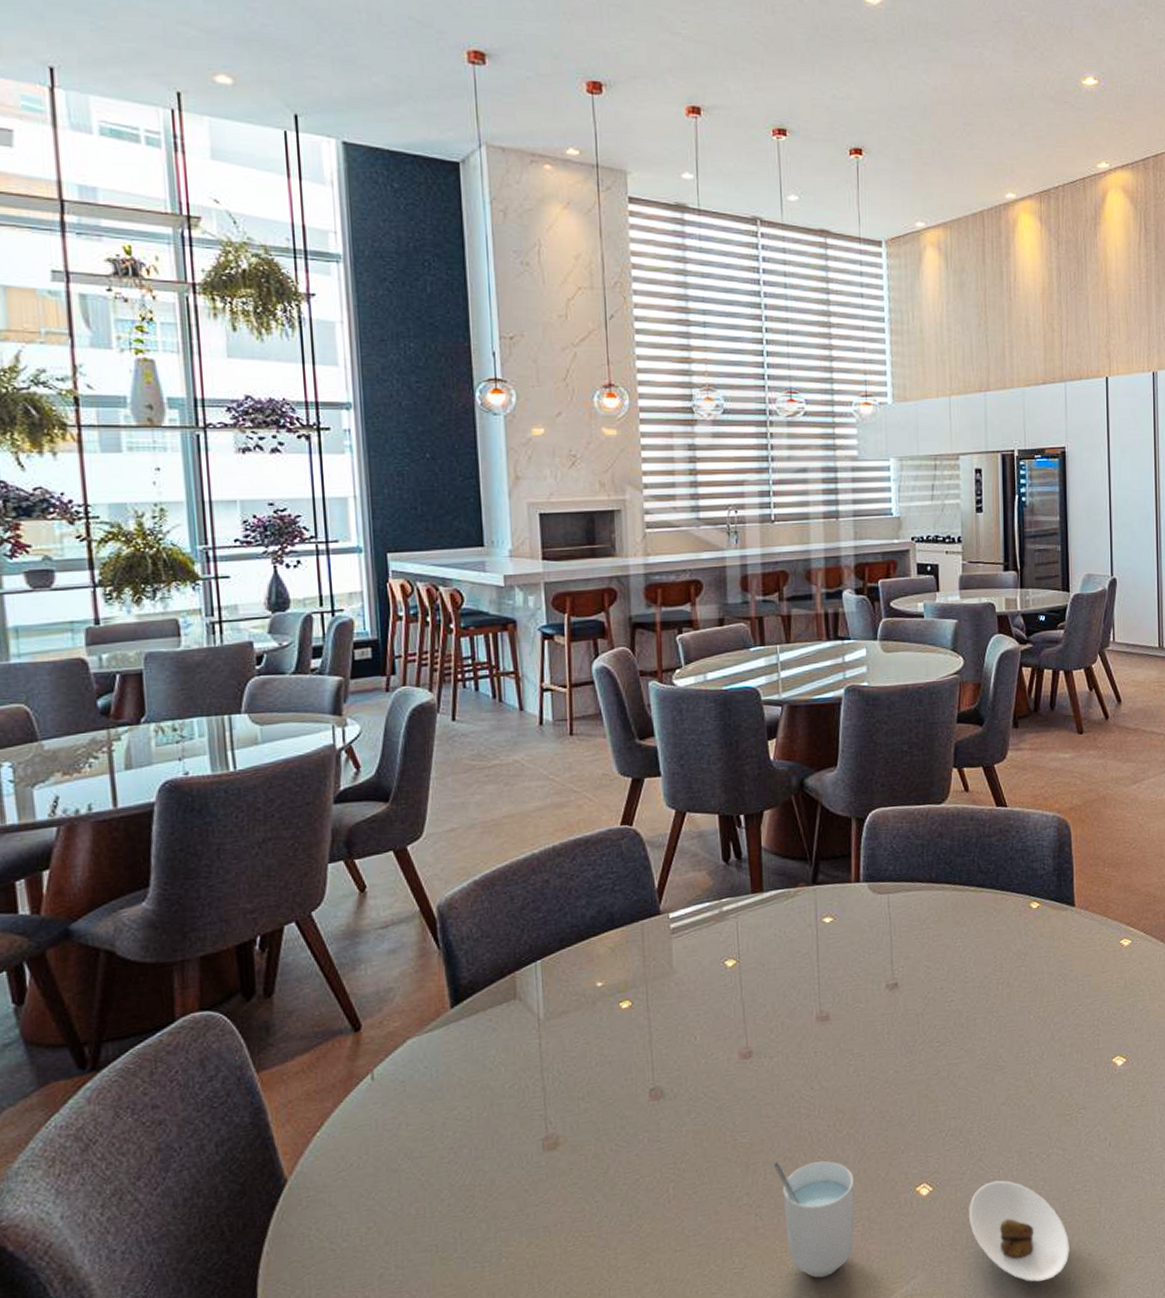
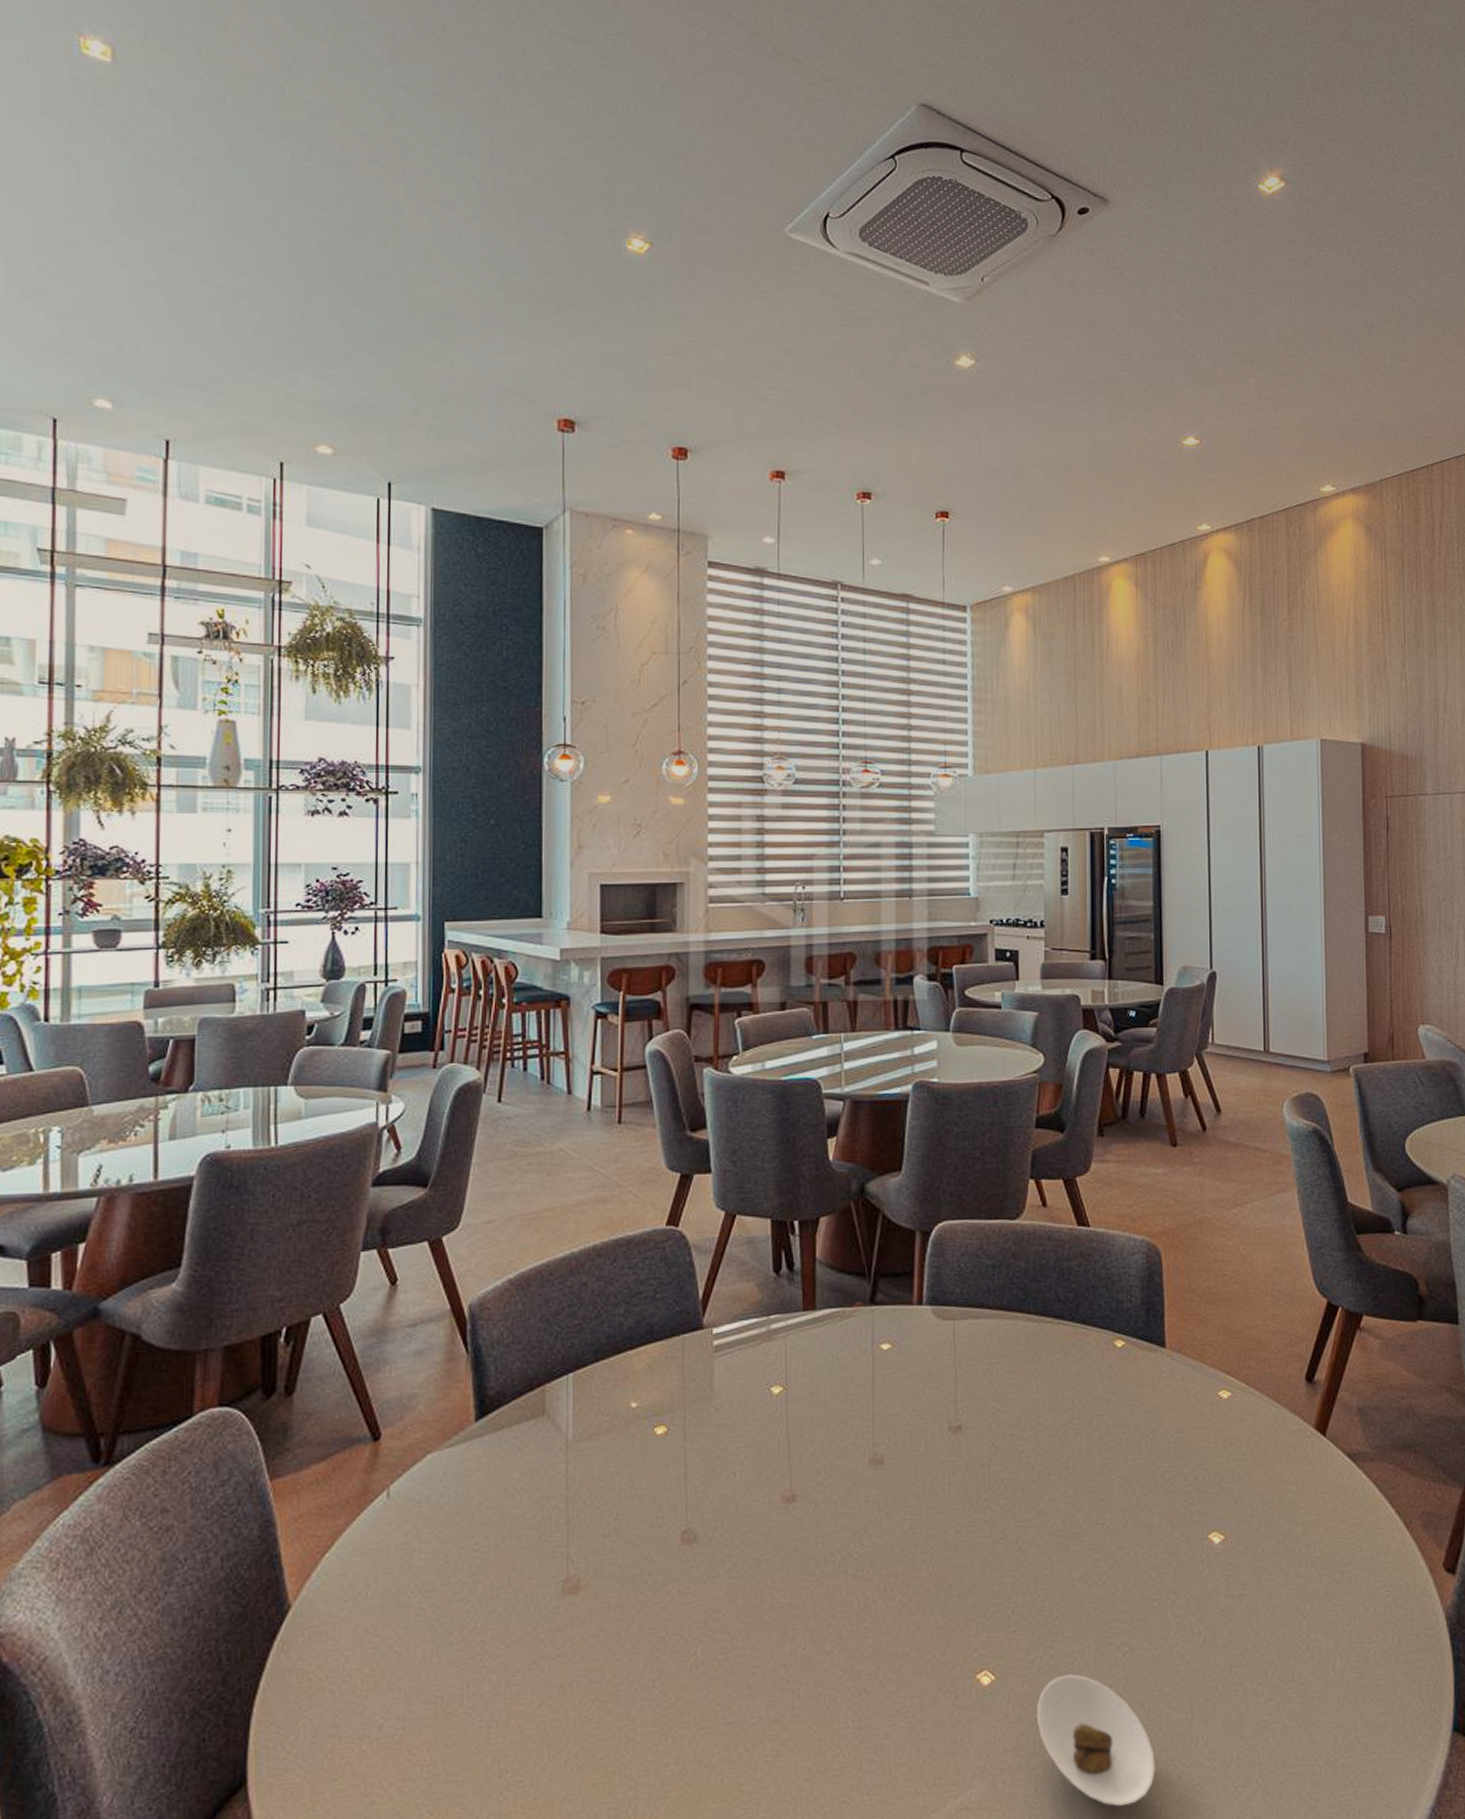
cup: present [774,1160,856,1278] -> none [815,1630,906,1777]

